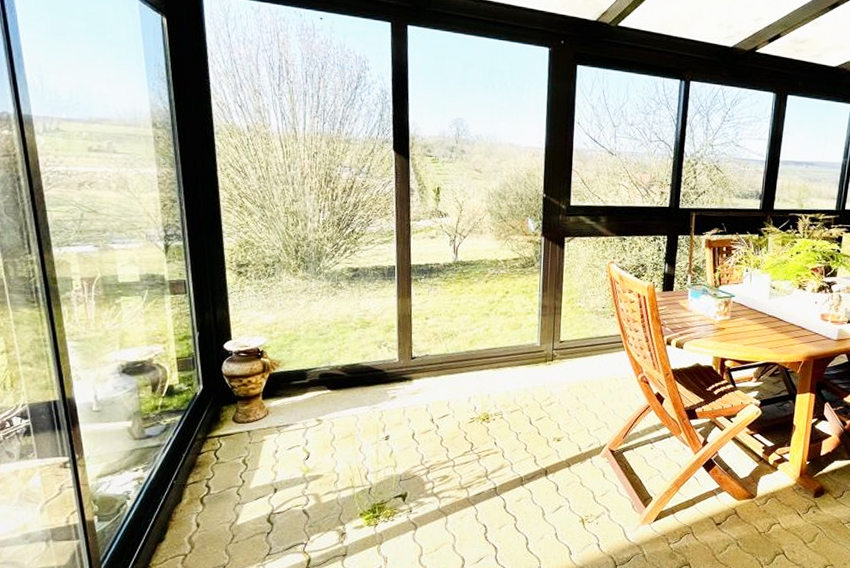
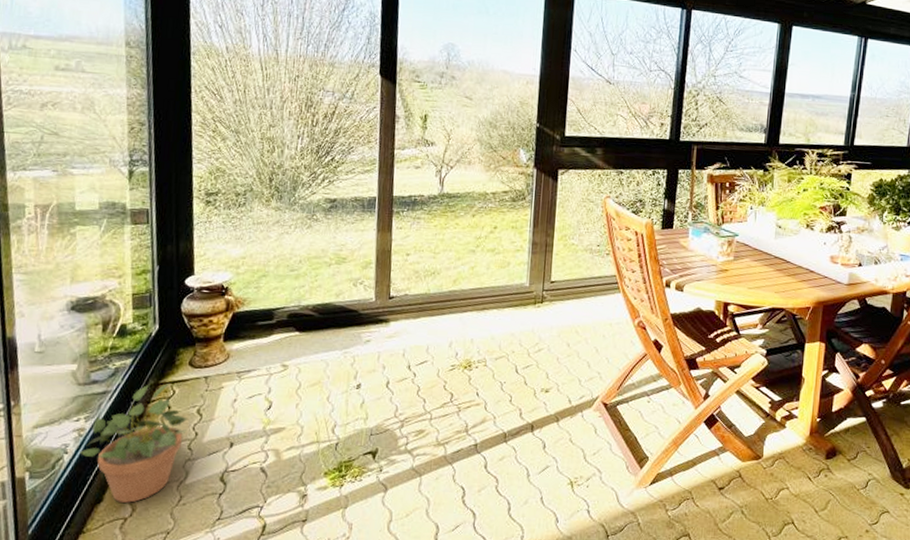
potted plant: none [141,437,236,541] -> present [80,384,189,503]

